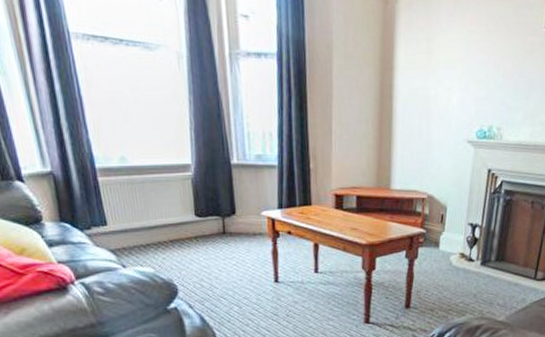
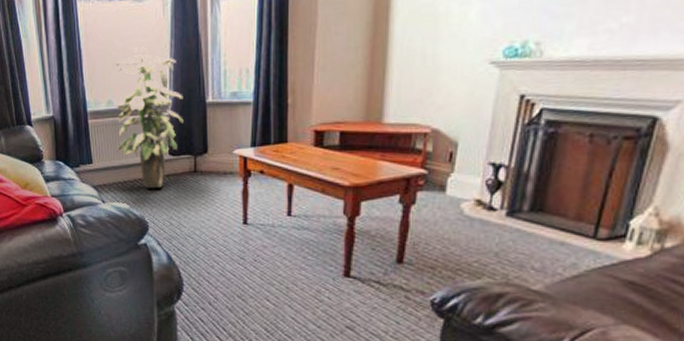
indoor plant: none [126,100,209,252] -> present [115,47,184,189]

